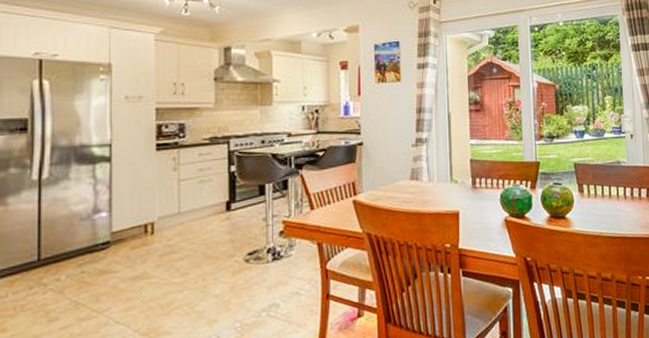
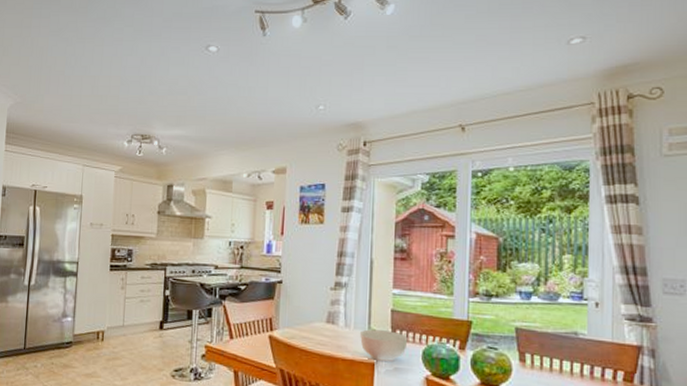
bowl: none [443,180,487,211] -> present [360,329,408,362]

